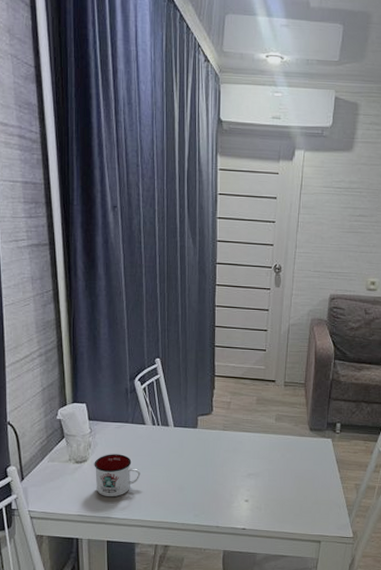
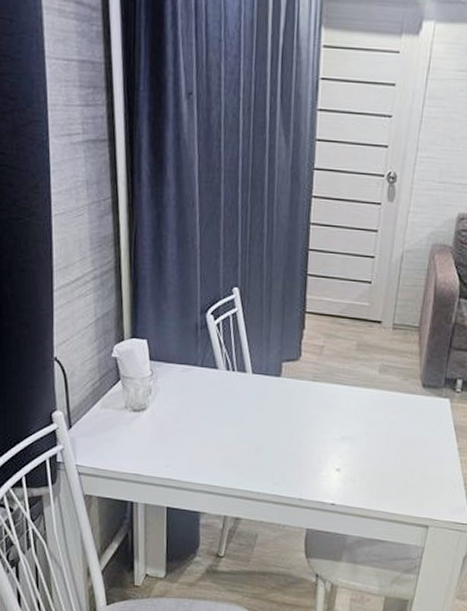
mug: present [94,454,141,497] -> none [154,402,210,455]

